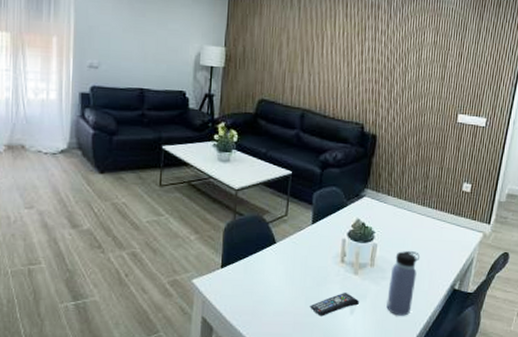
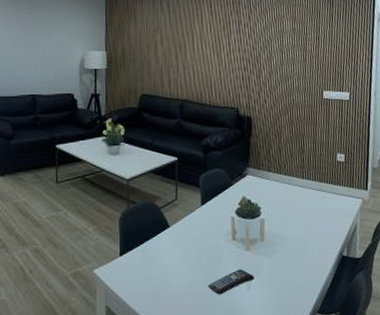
water bottle: present [386,251,421,316] -> none [280,223,307,287]

